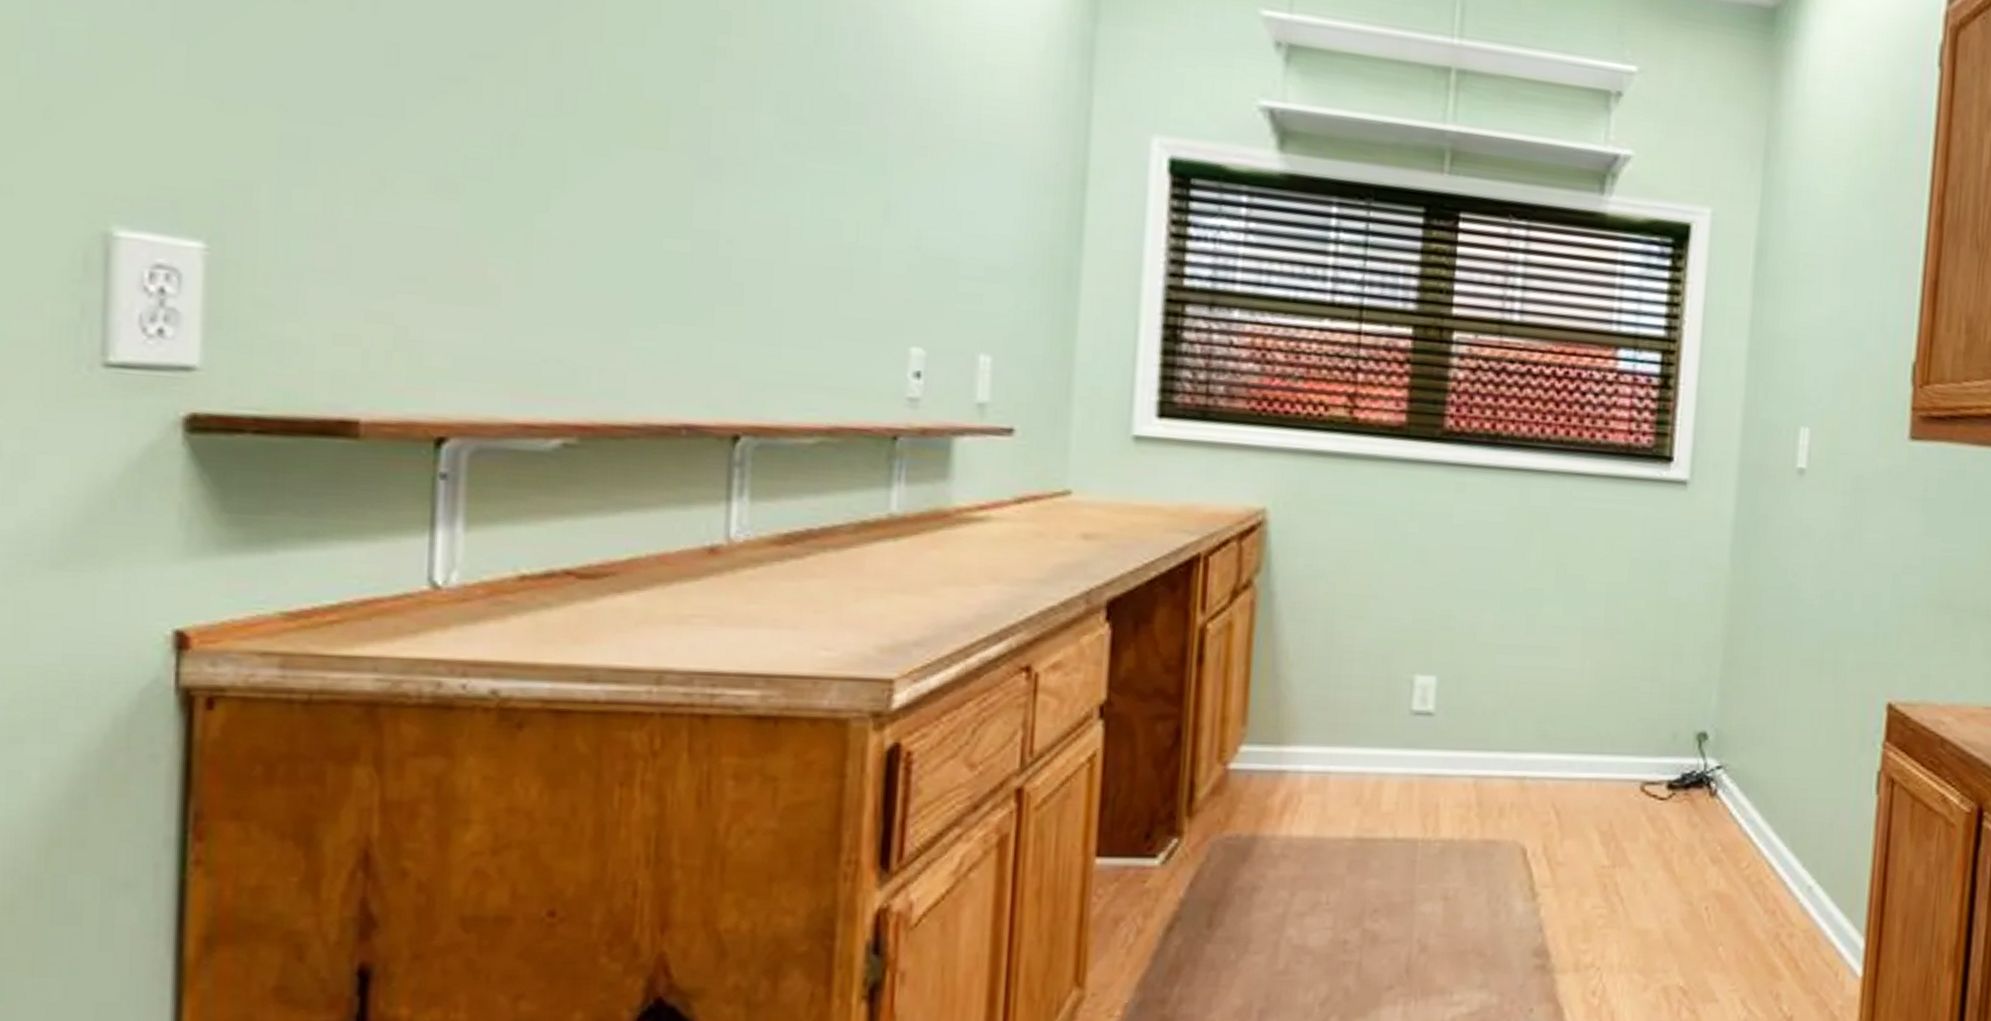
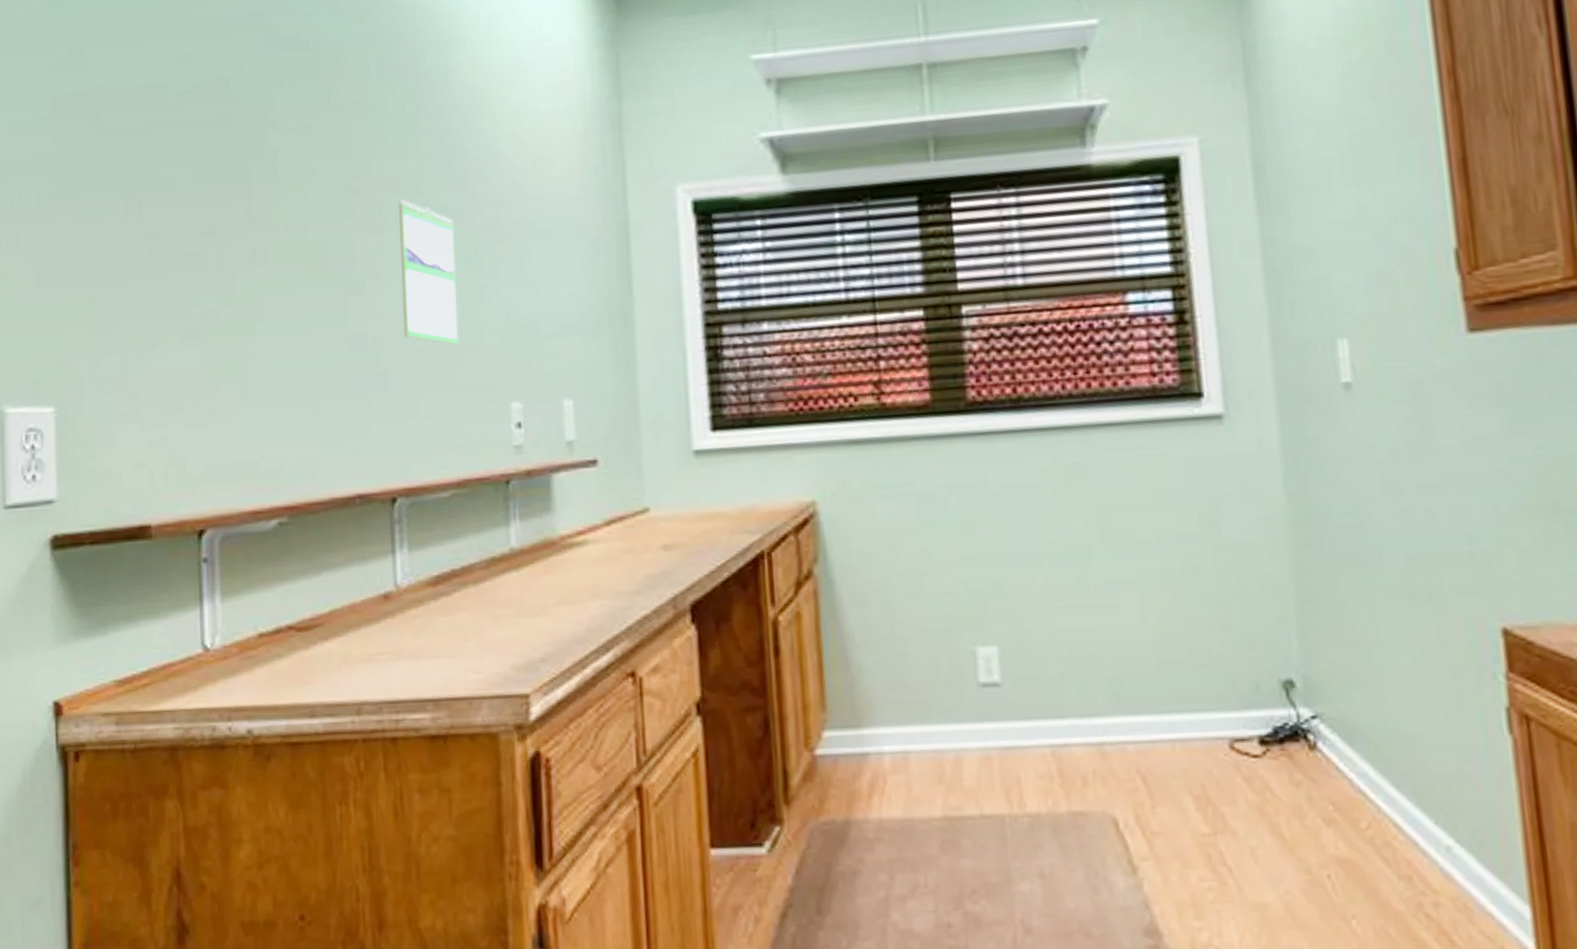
calendar: none [772,75,858,267] -> present [399,199,459,345]

